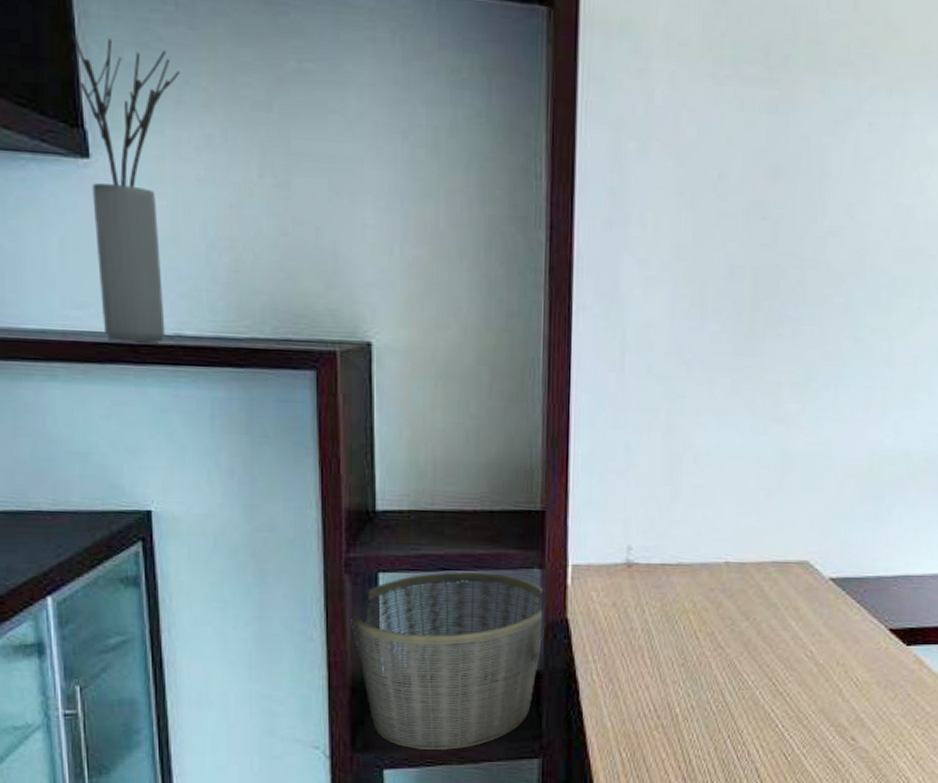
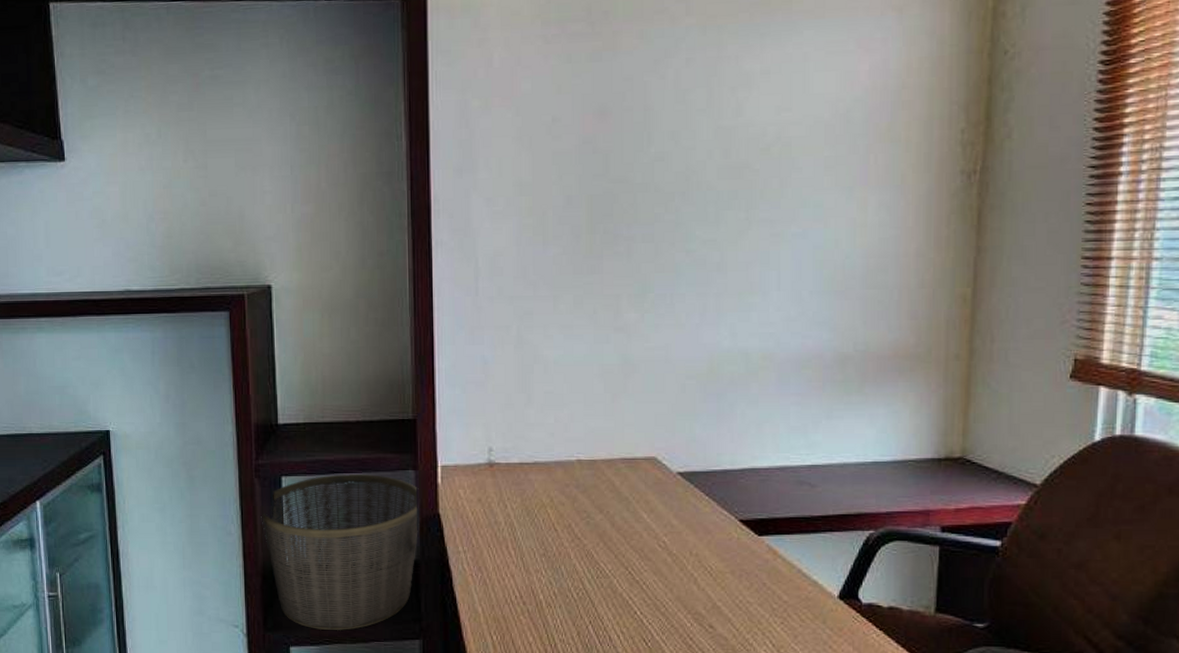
vase: present [72,34,181,342] -> none [53,71,128,299]

